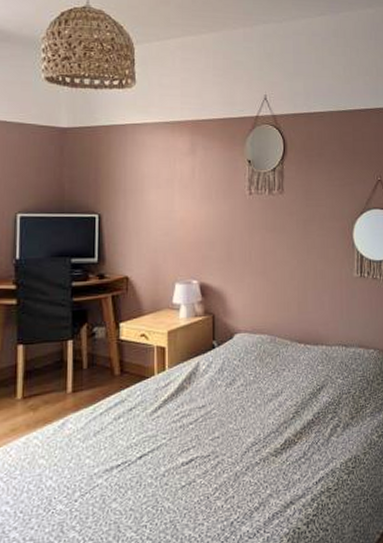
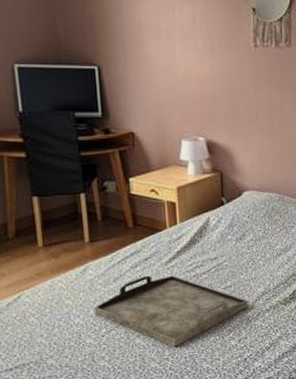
serving tray: none [69,427,237,512] -> present [94,275,249,347]

